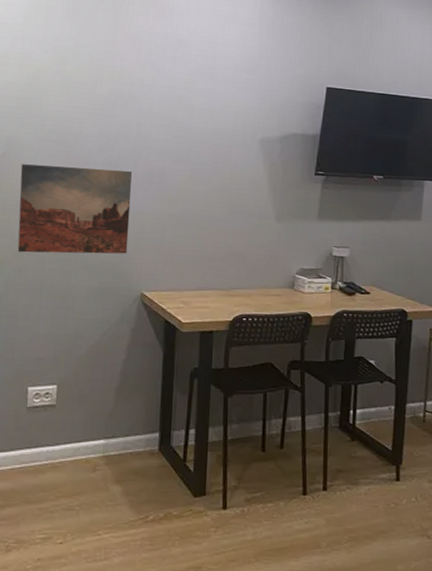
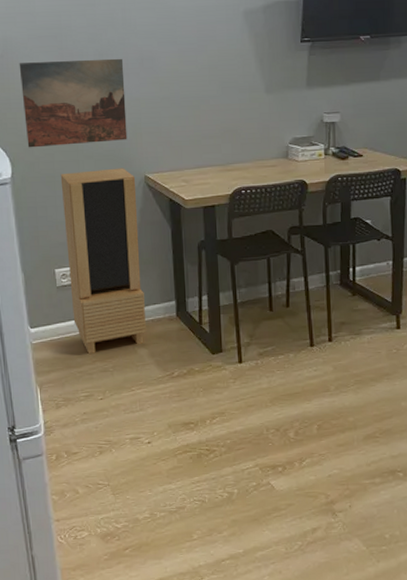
storage cabinet: none [41,282,131,488] -> present [60,168,146,354]

